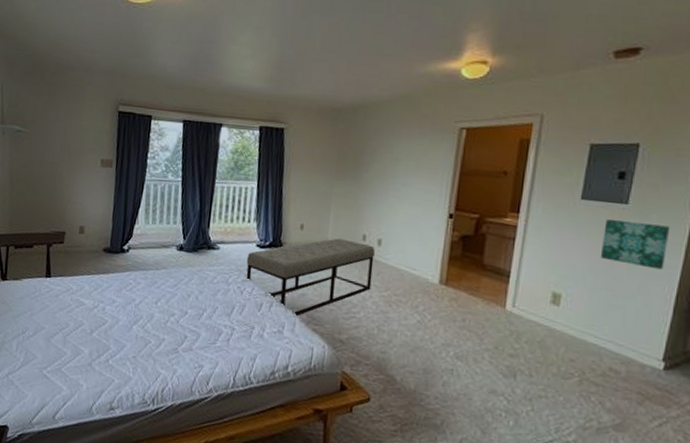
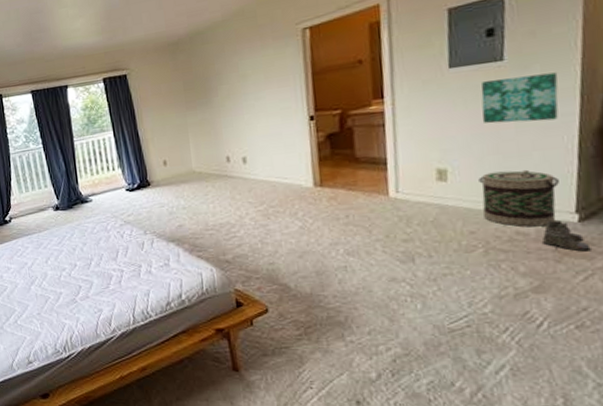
bench: present [245,238,375,318] -> none [119,164,246,249]
basket: none [585,306,654,368] -> present [478,169,559,227]
boots: none [629,364,670,400] -> present [541,221,591,252]

